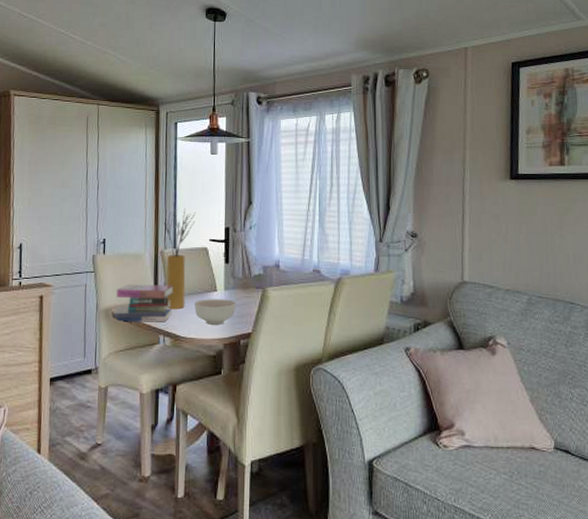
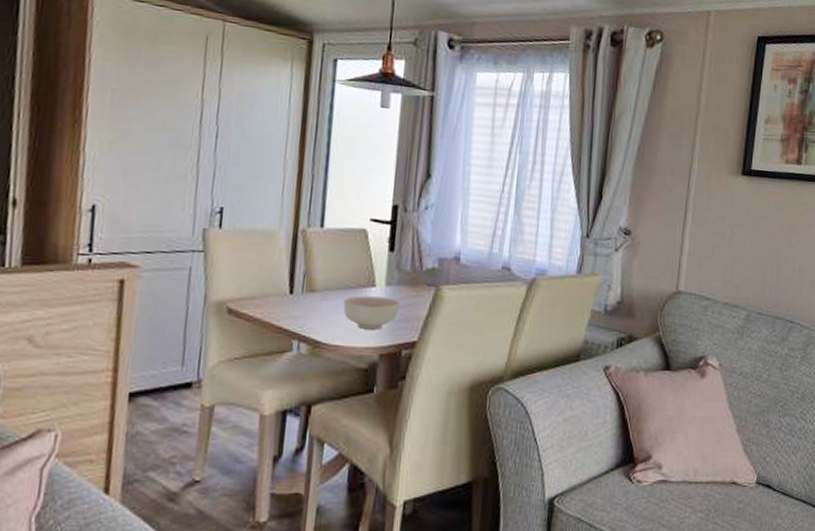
books: present [112,284,174,323] -> none [227,271,317,324]
vase: present [164,208,196,309] -> none [307,175,354,308]

